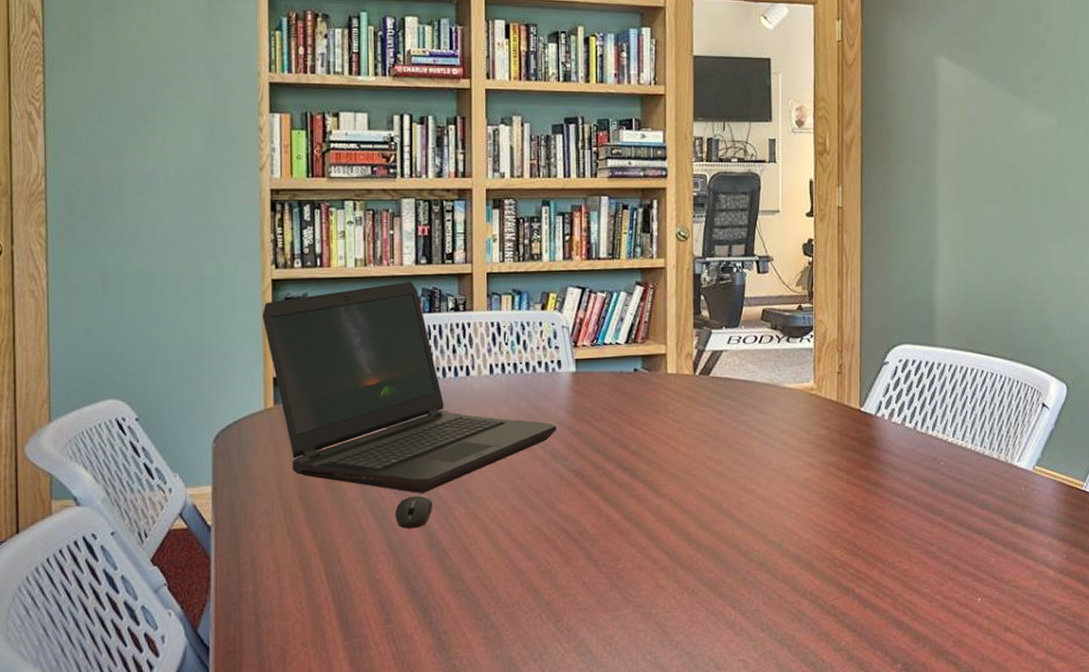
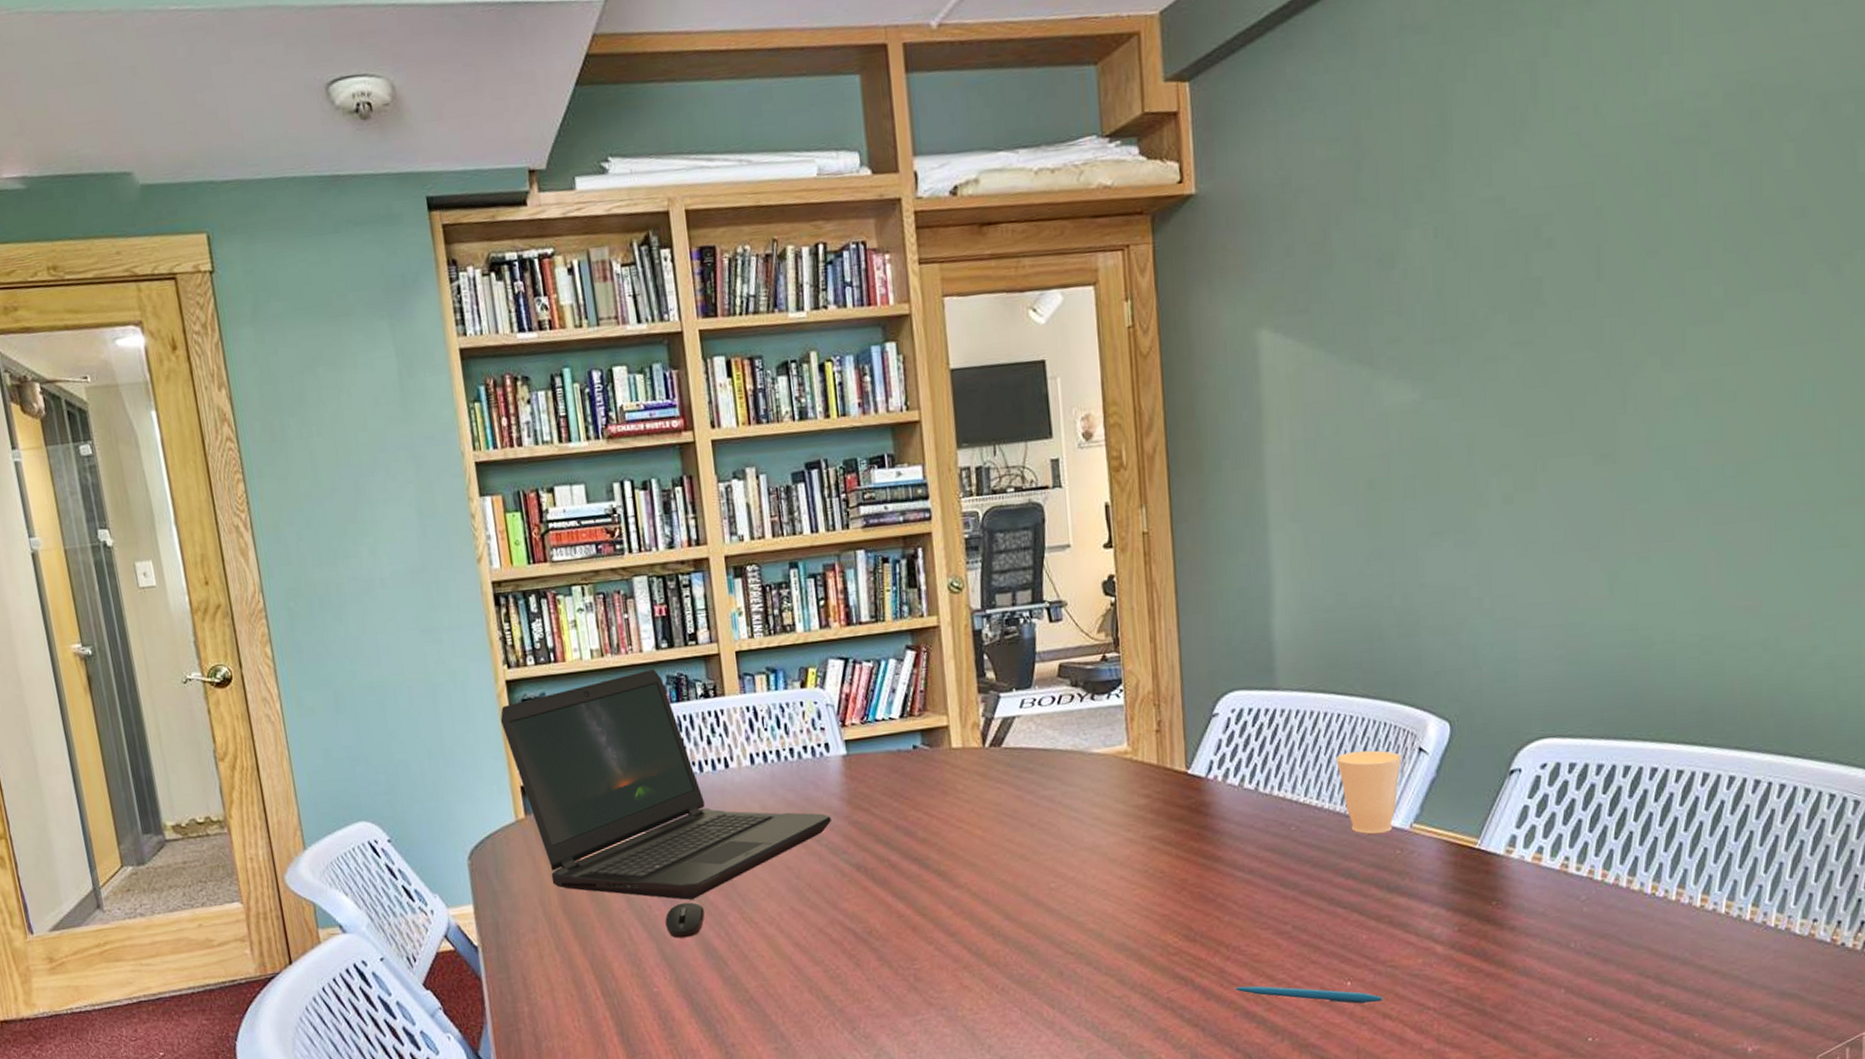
pen: none [887,598,1007,619] -> present [1234,985,1384,1005]
cup: none [979,403,1029,473] -> present [1336,750,1402,835]

